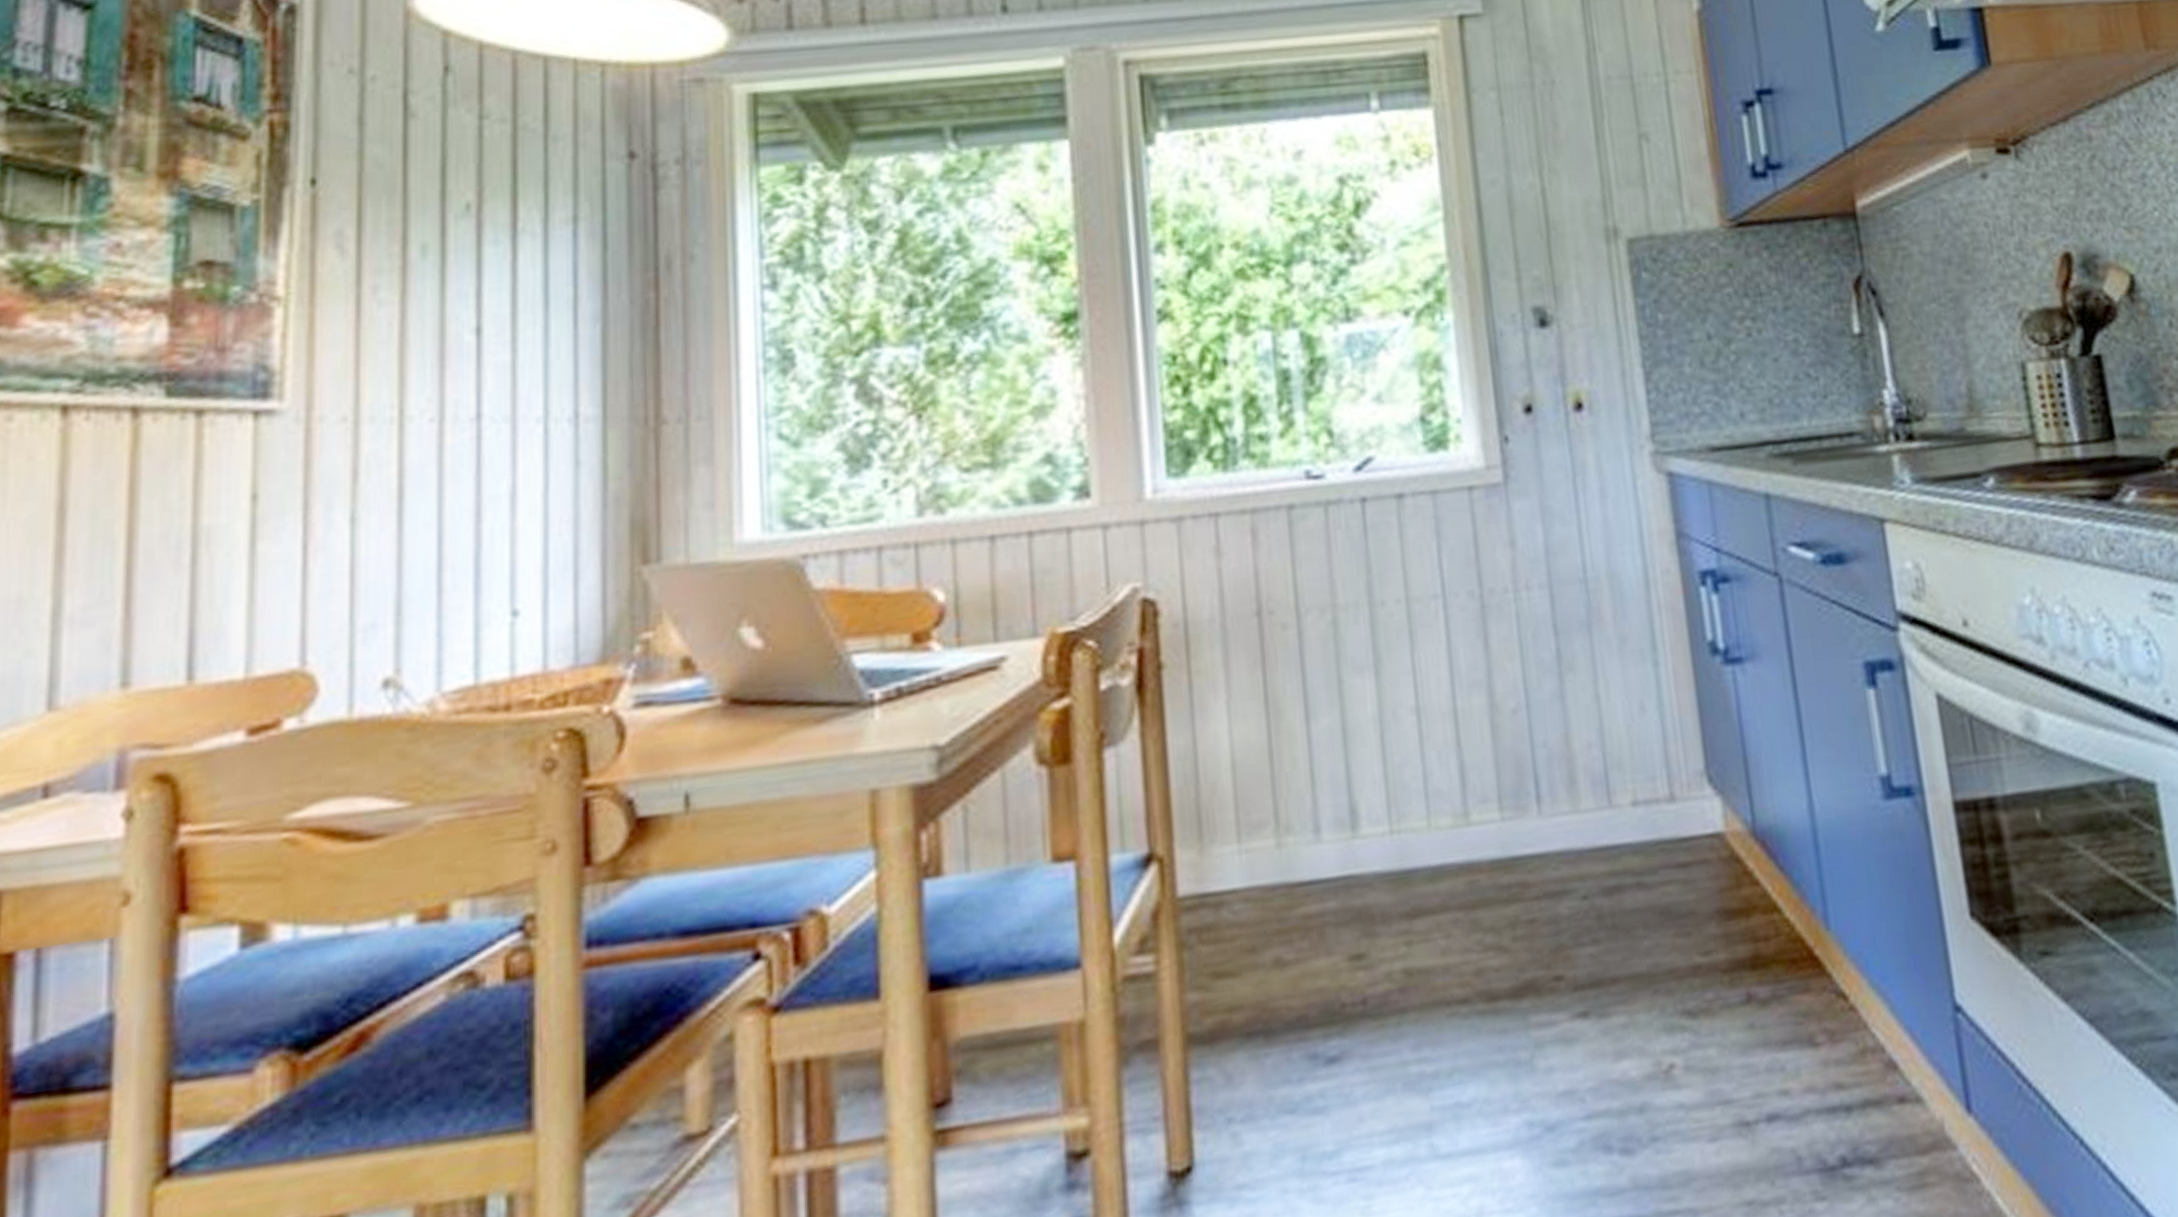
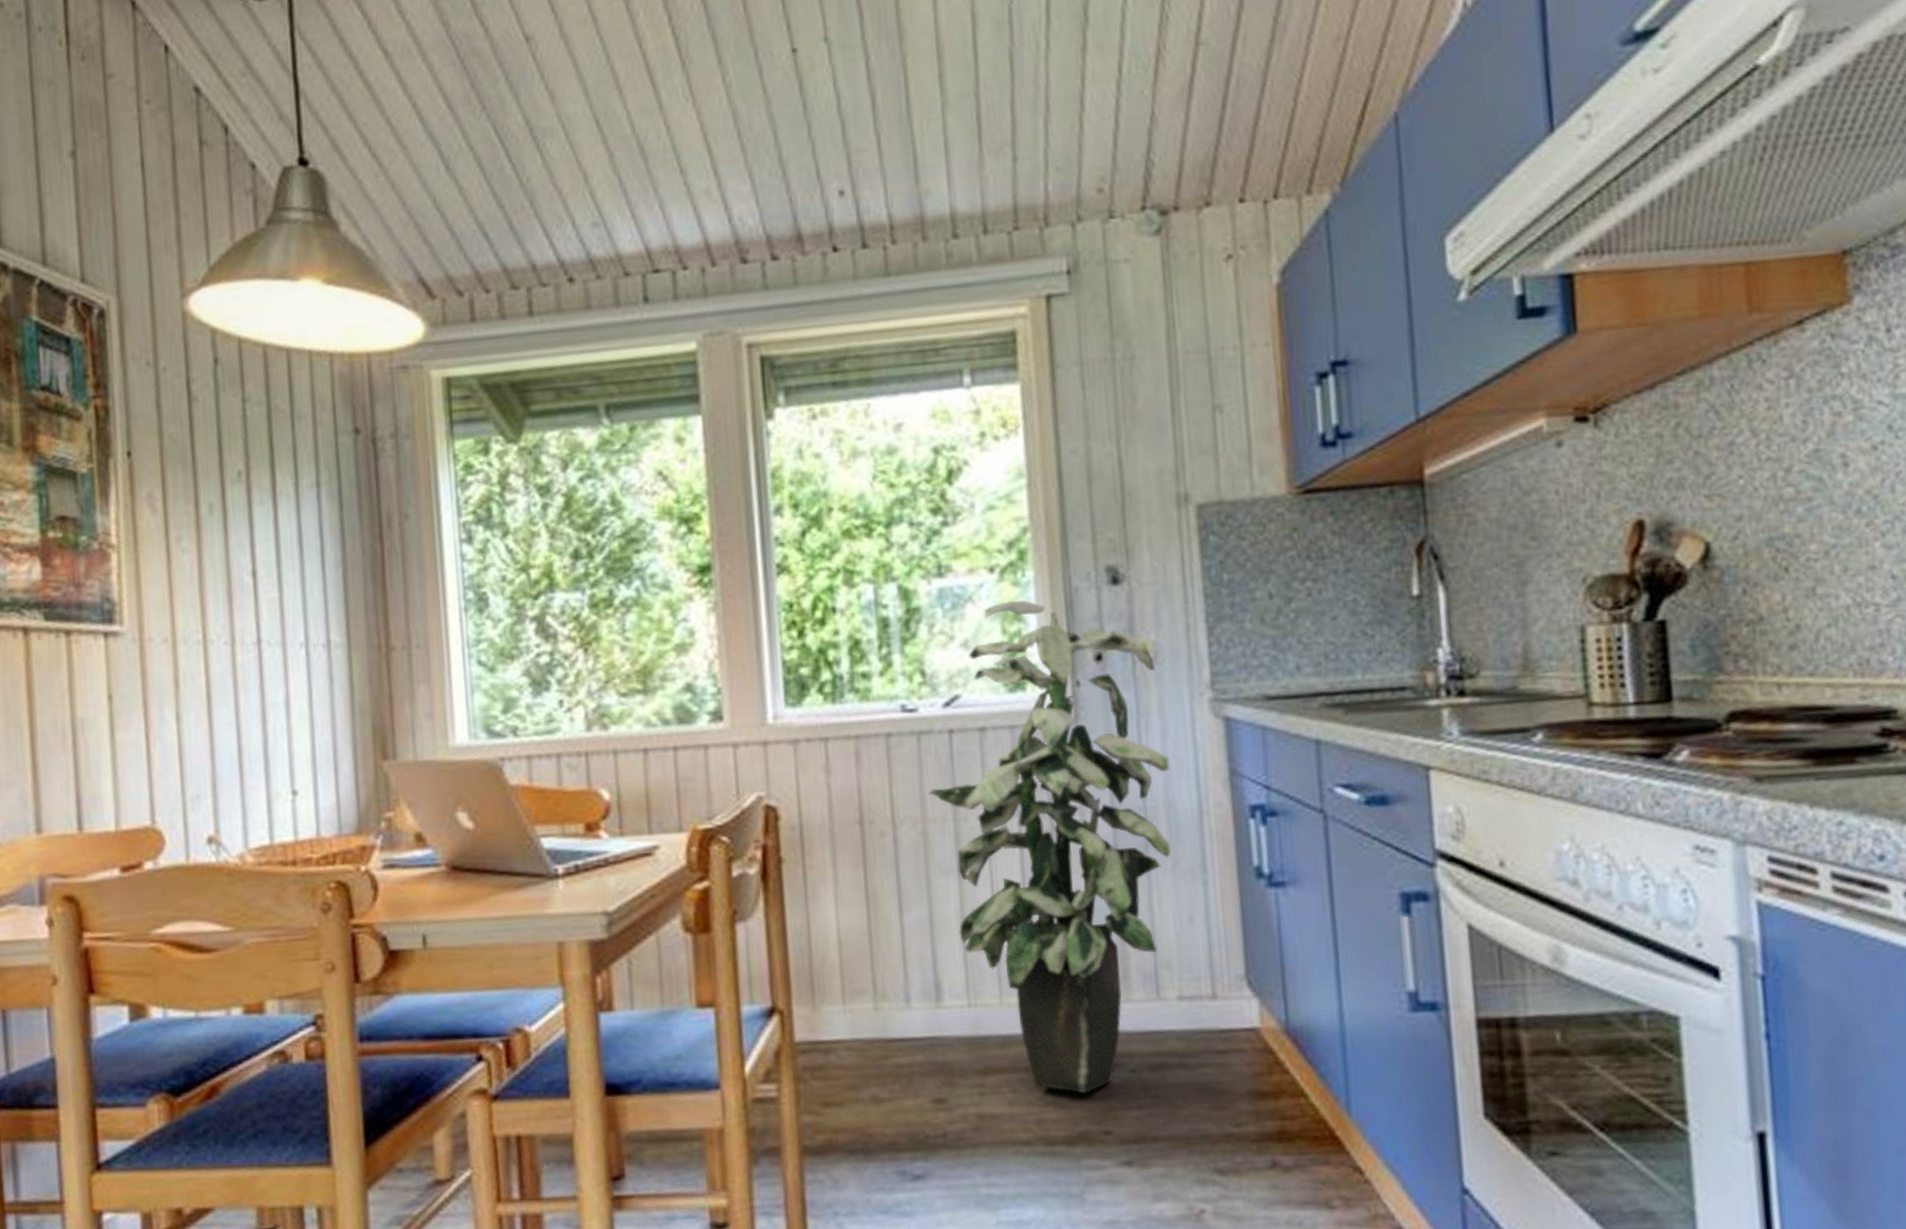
indoor plant: none [1338,347,1617,931] -> present [928,600,1171,1093]

